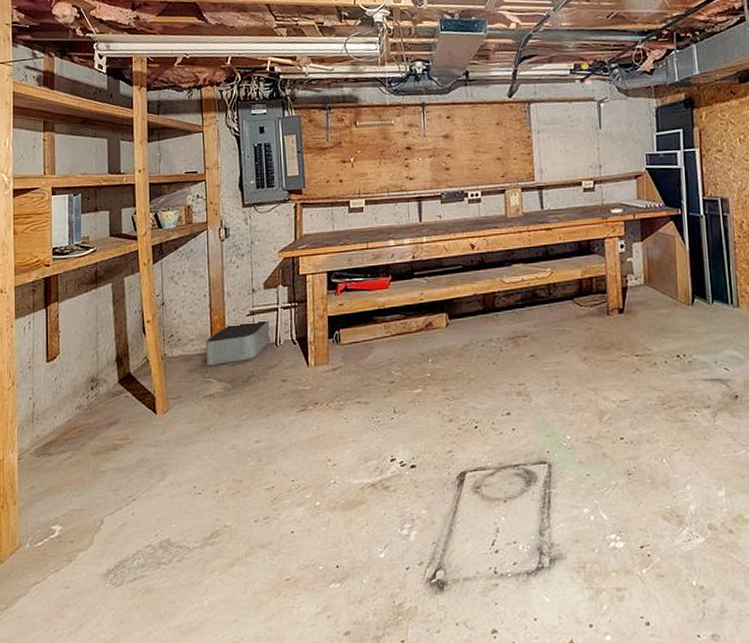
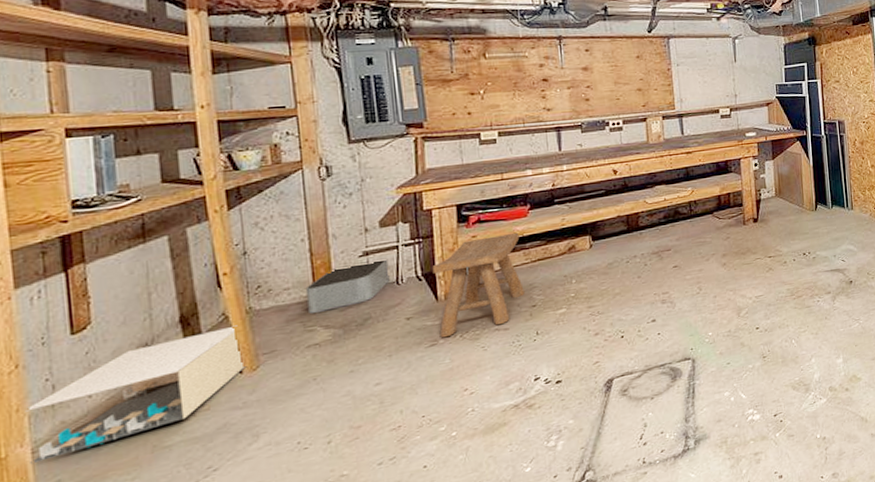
storage box: none [16,369,159,469] -> present [25,325,245,465]
stool: none [305,303,384,404] -> present [432,232,524,338]

